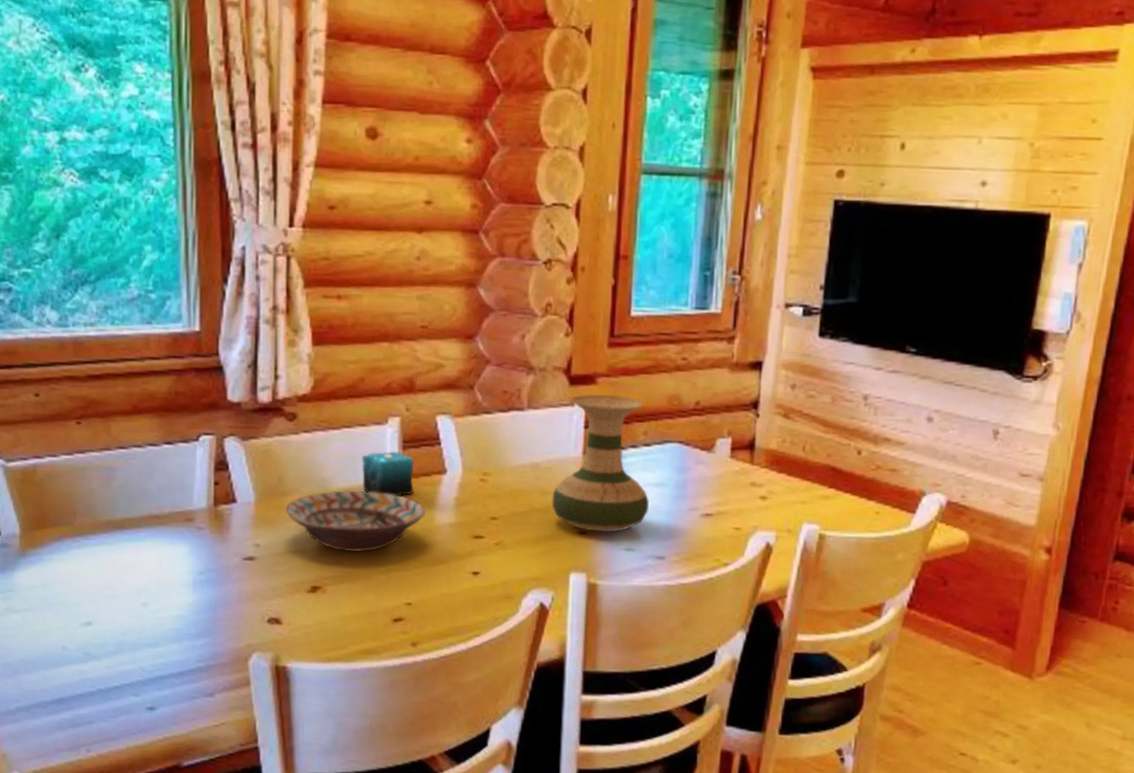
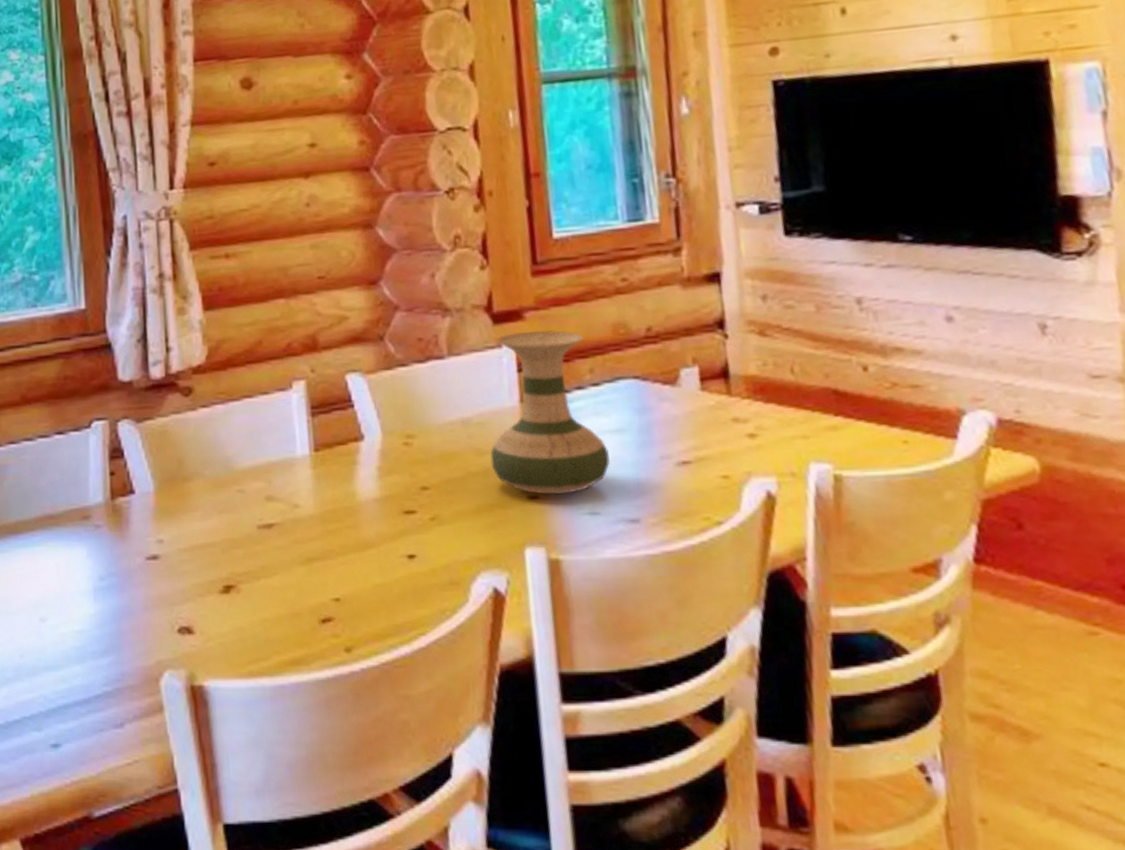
decorative bowl: present [285,490,426,553] -> none [188,468,346,542]
candle: present [361,451,414,496] -> none [267,419,329,472]

